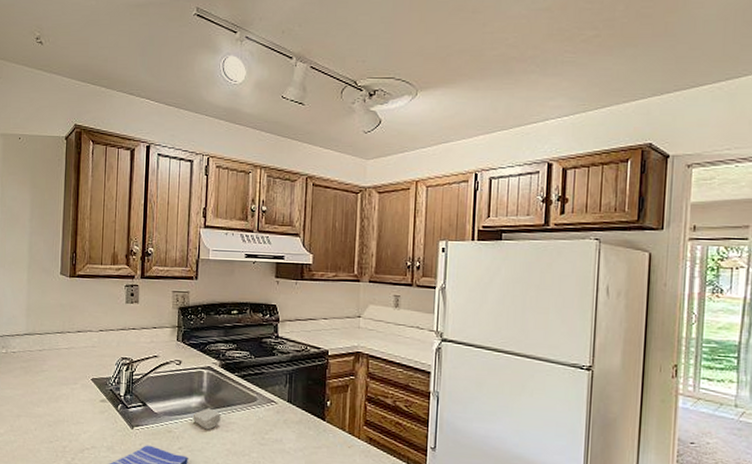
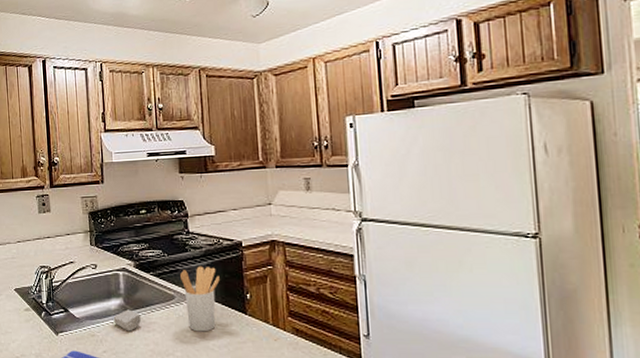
utensil holder: none [265,370,303,435] -> present [180,266,220,332]

